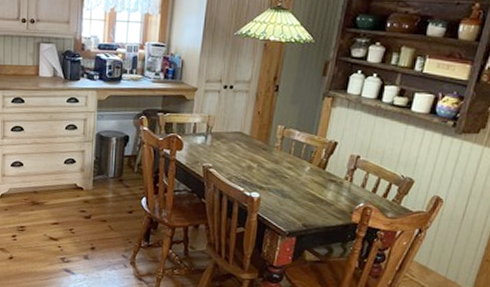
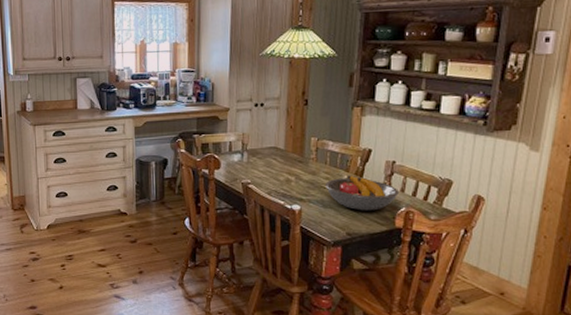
fruit bowl: none [287,166,359,204] -> present [326,175,399,211]

